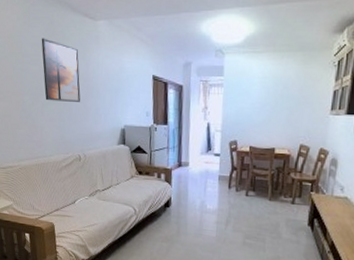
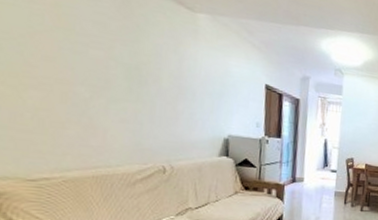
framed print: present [41,38,81,102] -> none [109,17,169,103]

